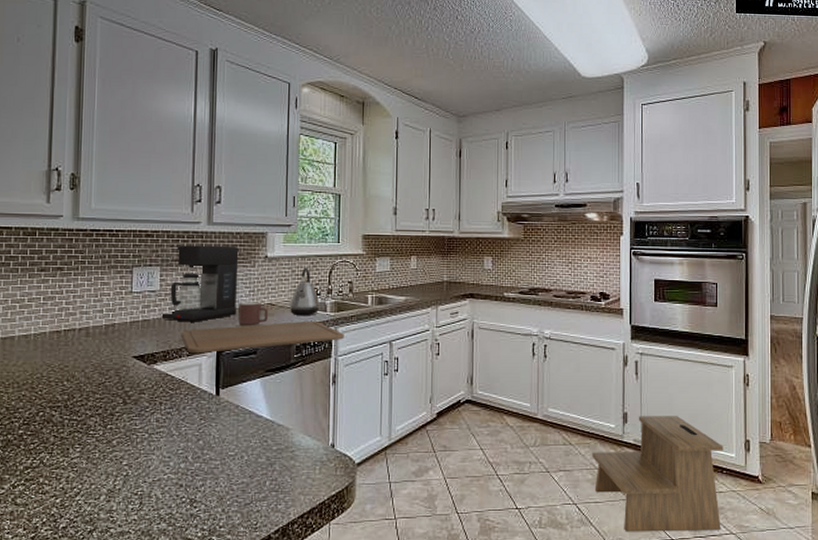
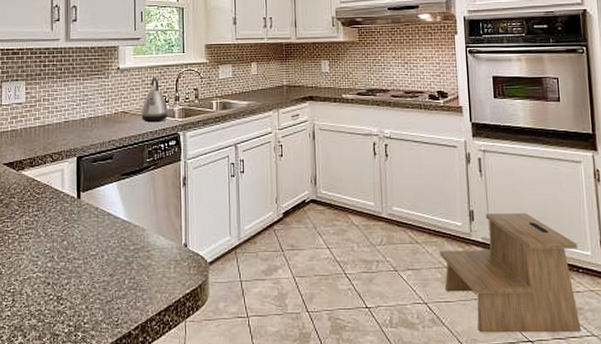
coffee maker: present [161,245,239,322] -> none [27,59,94,131]
chopping board: present [181,321,344,354] -> none [45,127,192,160]
mug: present [238,302,268,326] -> none [95,110,121,134]

